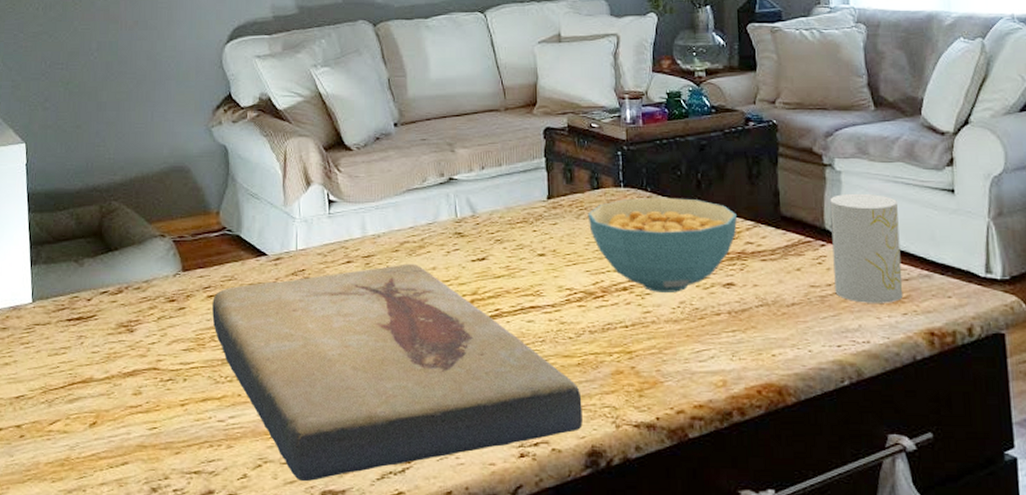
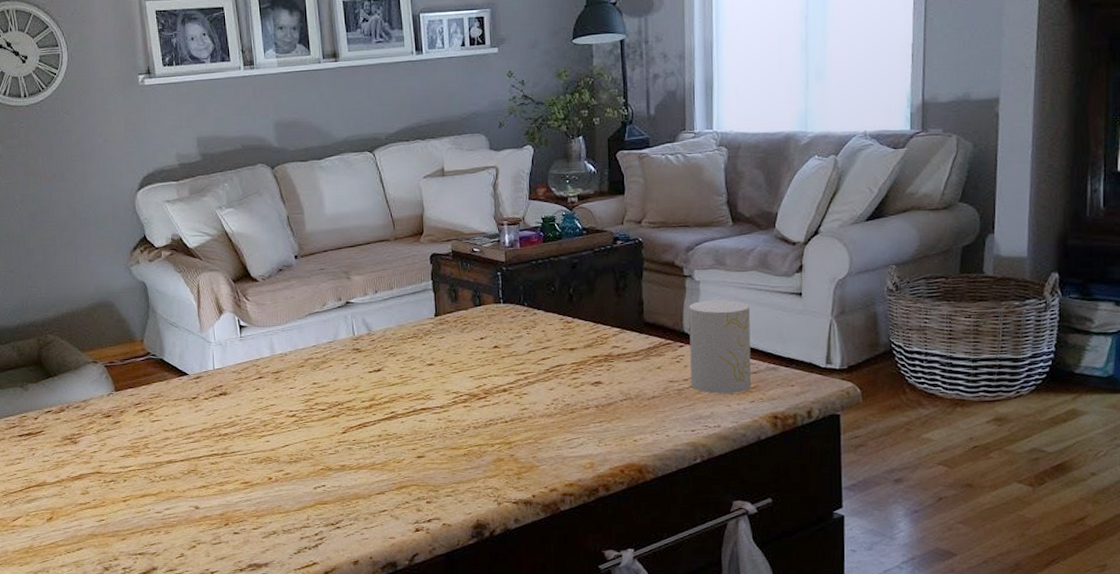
fish fossil: present [212,263,583,482] -> none [143,376,469,558]
cereal bowl: present [587,197,737,294] -> none [471,310,605,393]

